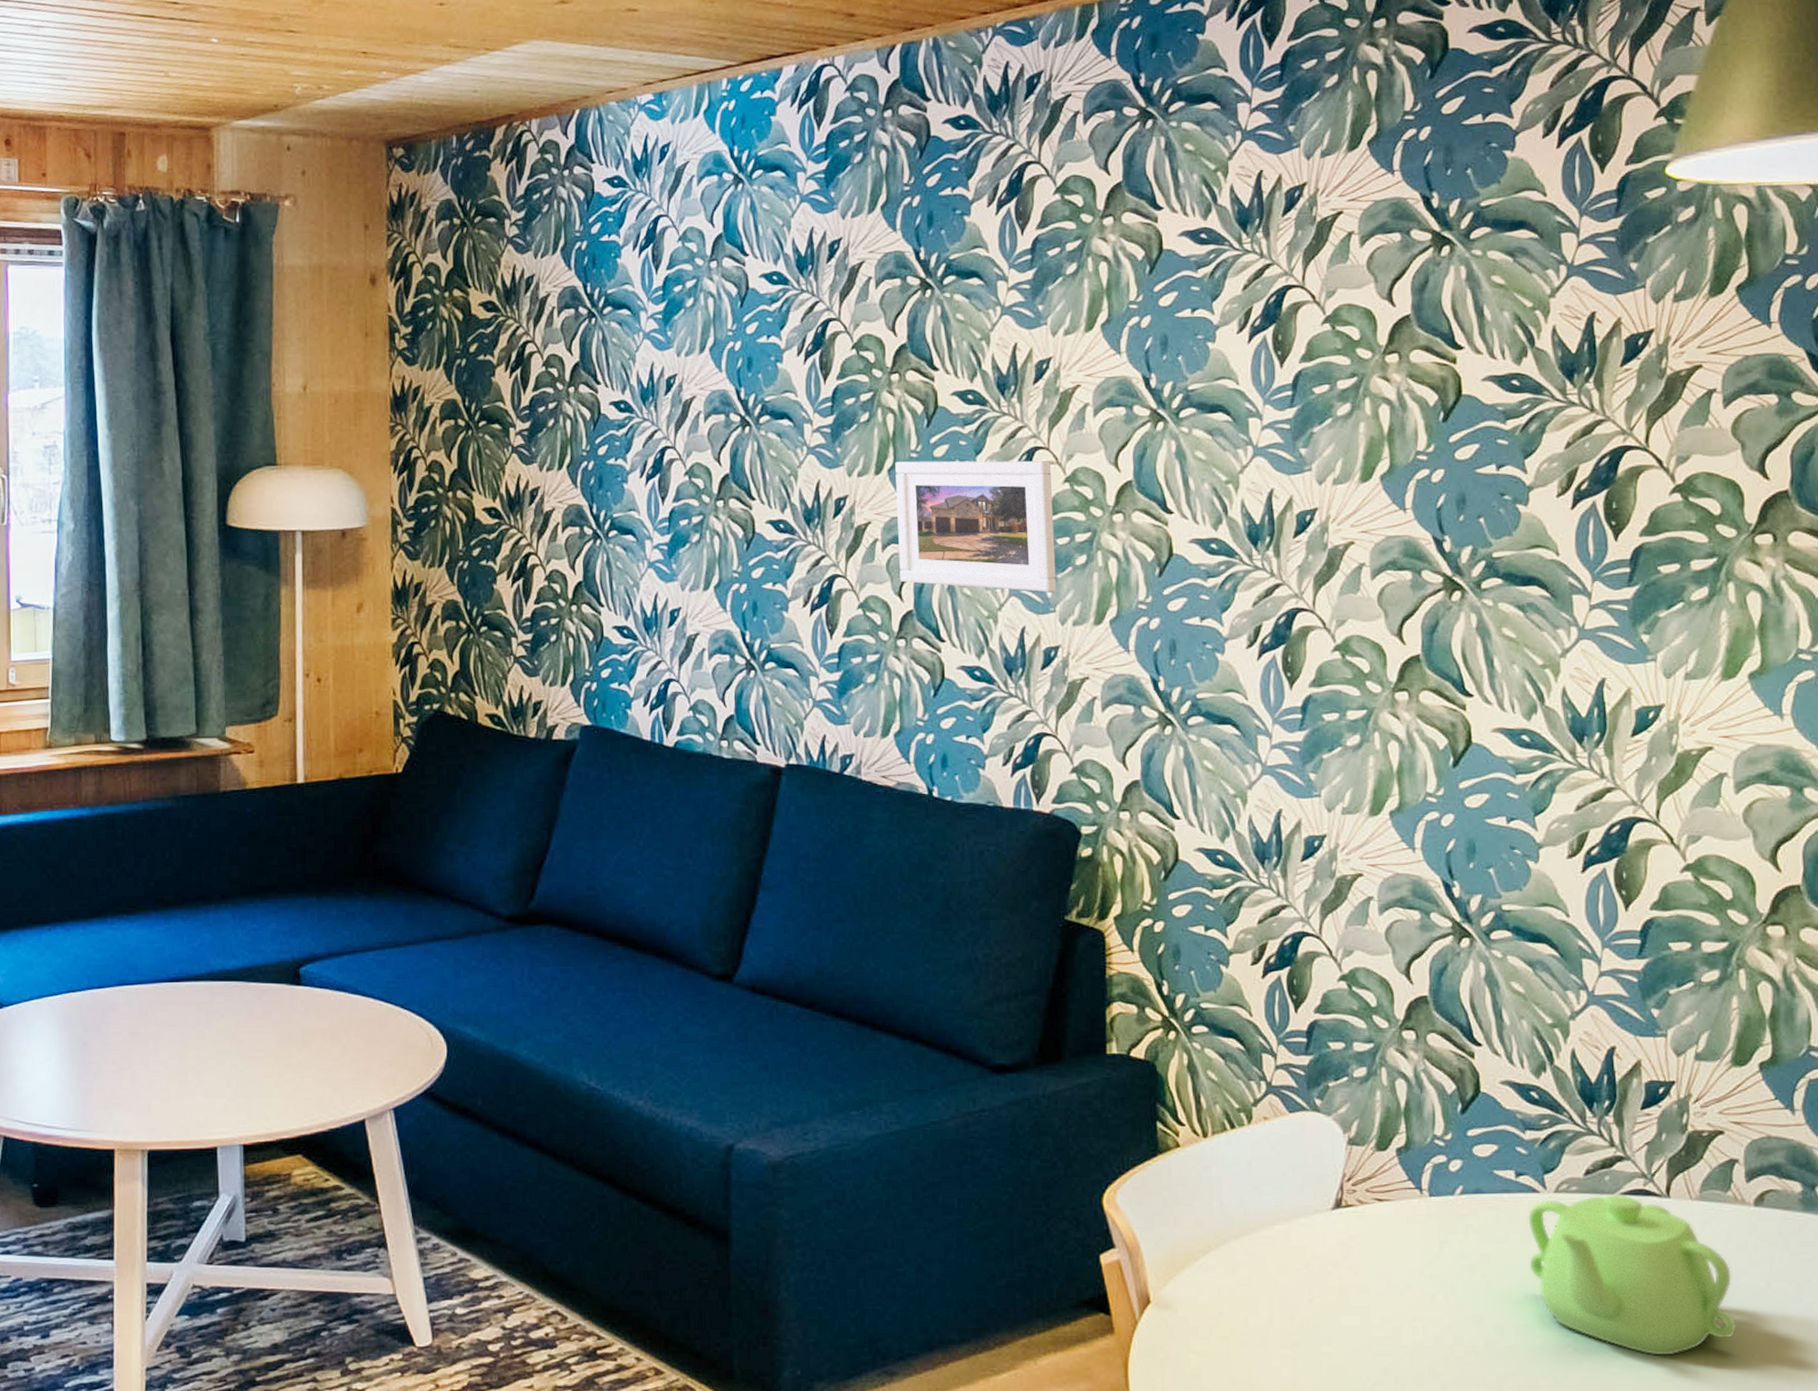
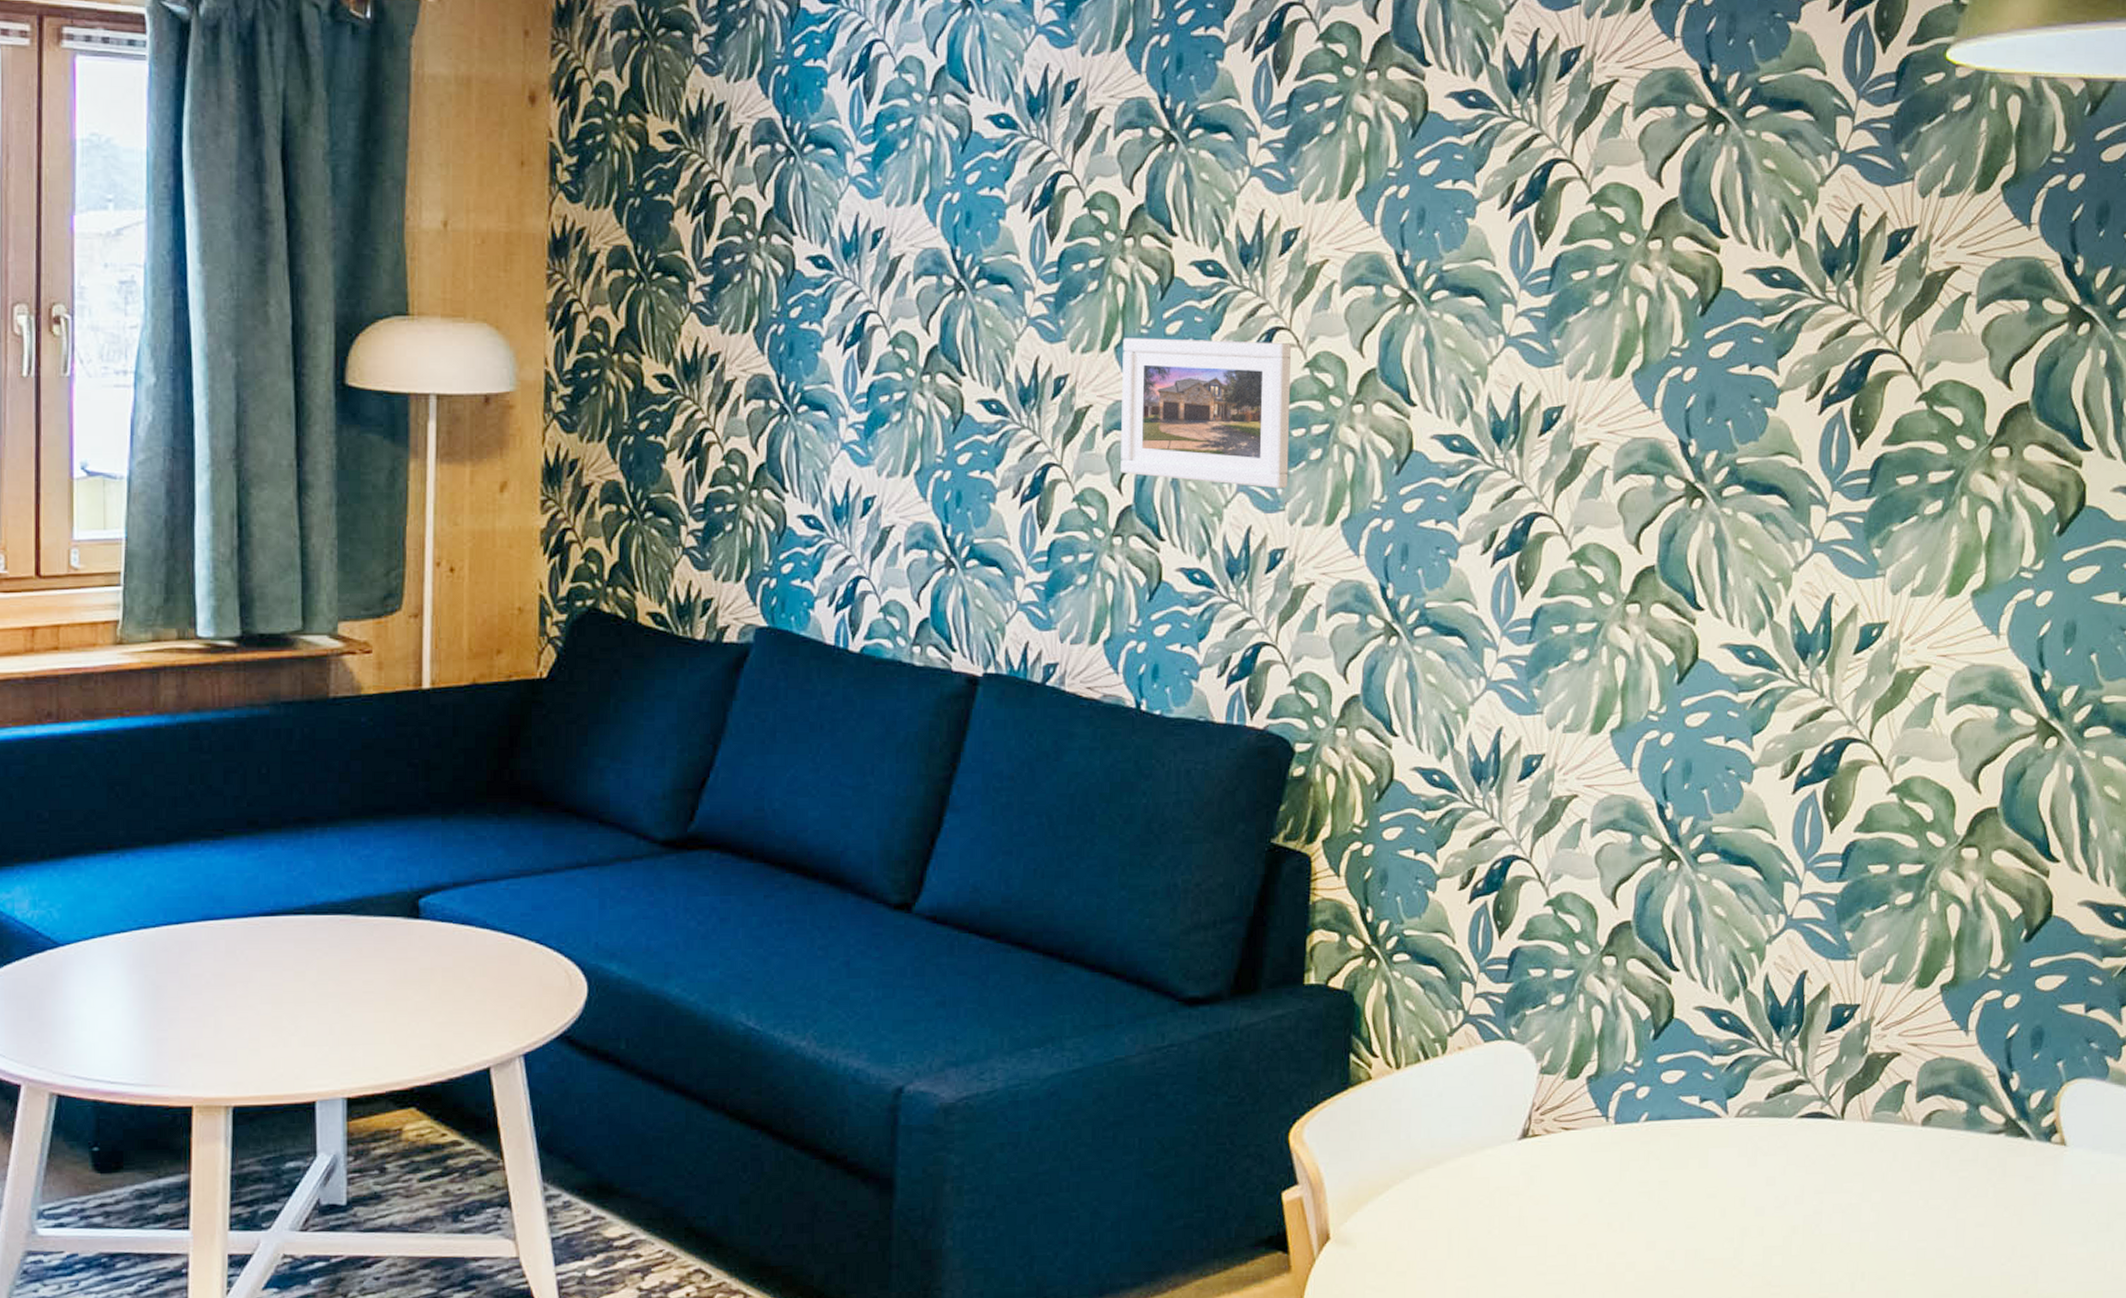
teapot: present [1528,1193,1737,1356] -> none [1704,1117,1894,1275]

